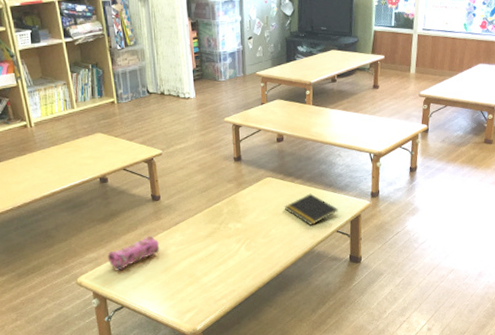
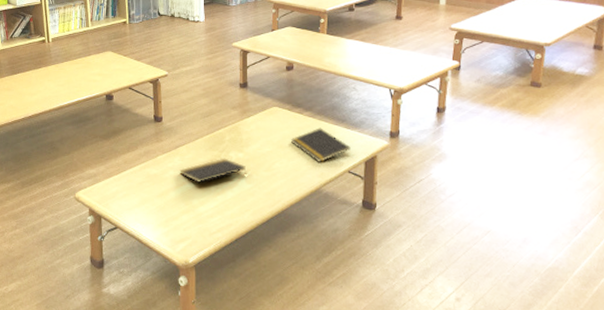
pencil case: present [107,235,160,271] -> none [106,156,158,190]
notepad: none [181,229,246,255] -> present [179,158,247,183]

